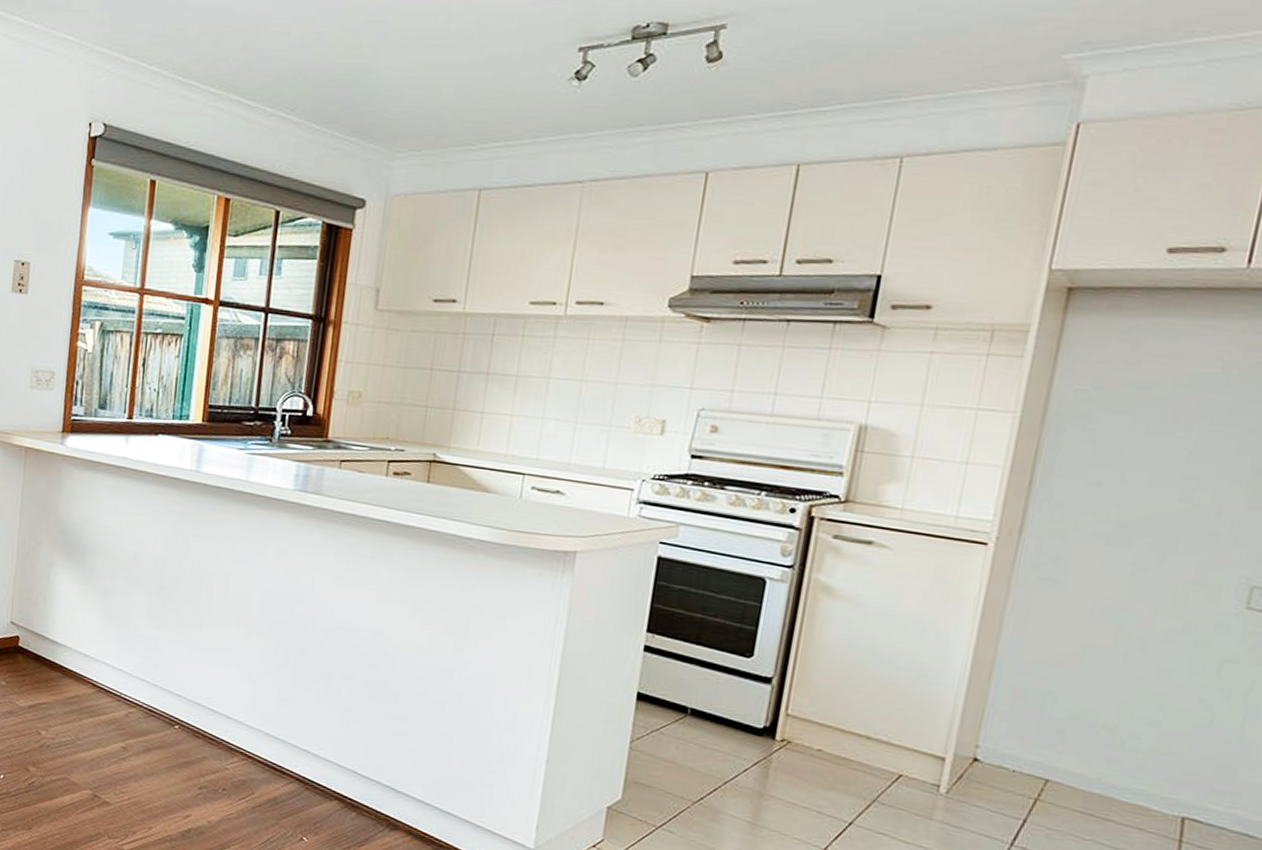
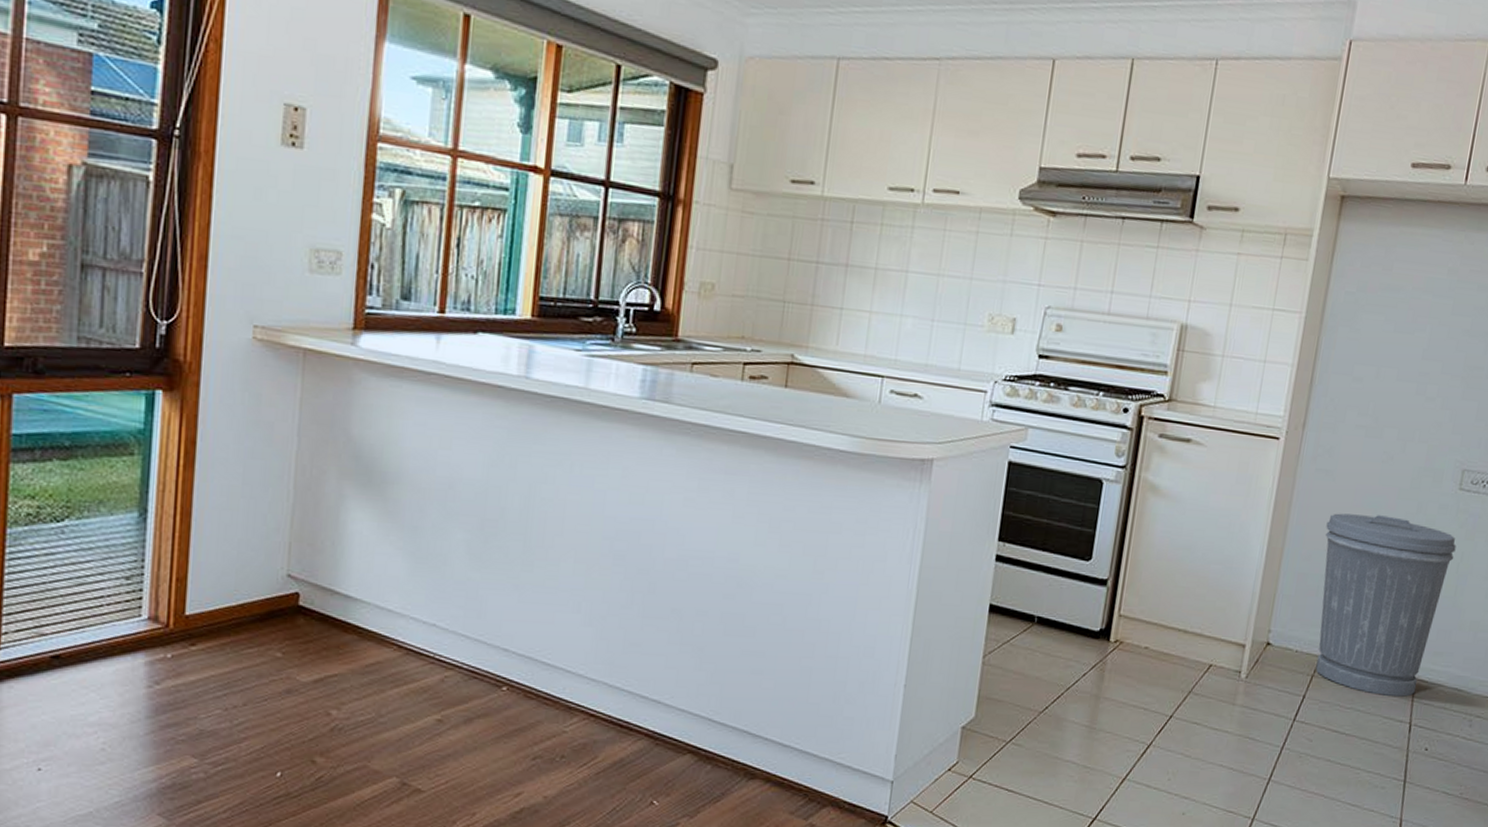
trash can: none [1040,626,1243,836] -> present [1315,513,1456,697]

